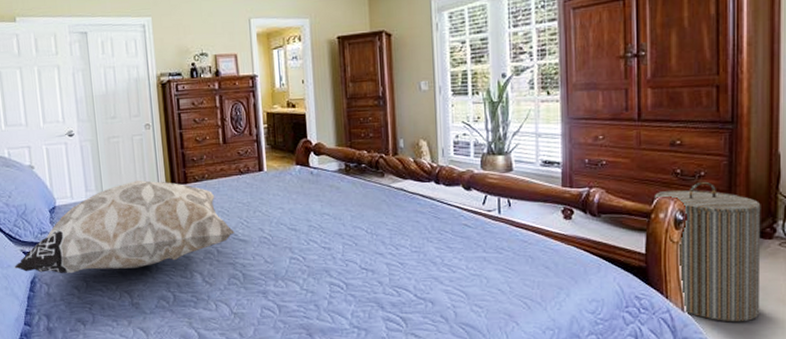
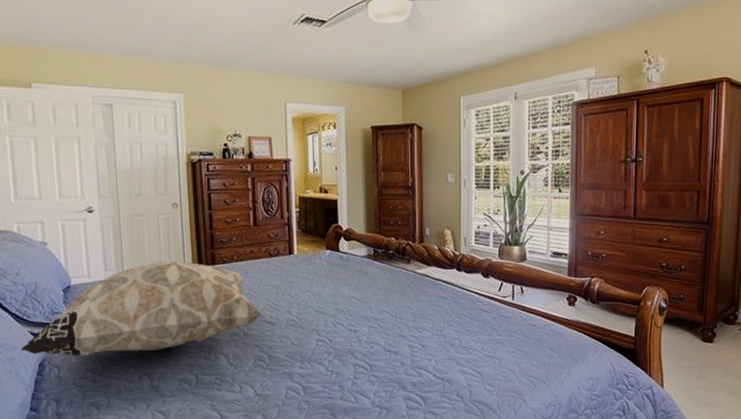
laundry hamper: present [655,181,761,322] -> none [644,274,727,397]

